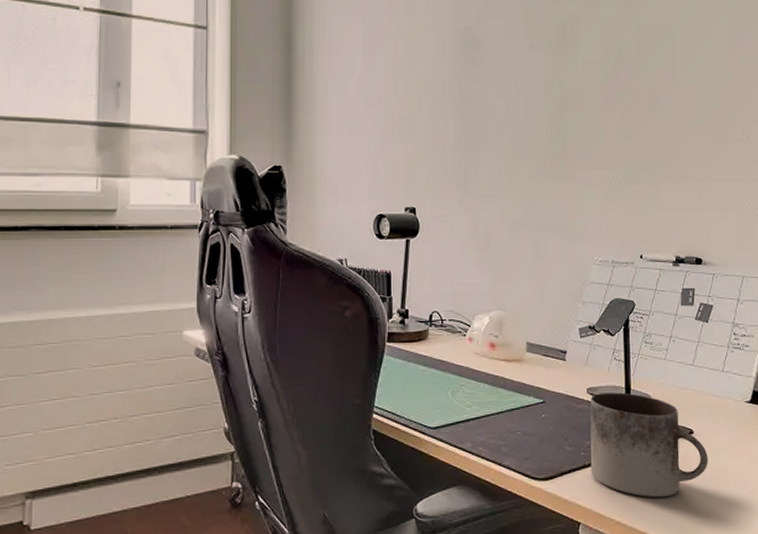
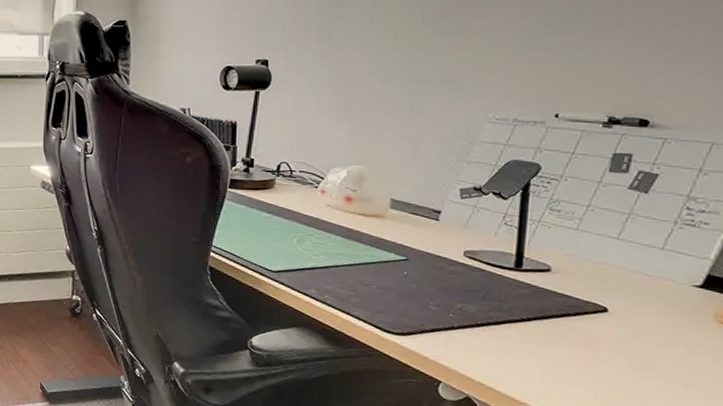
mug: present [590,392,708,498] -> none [459,257,626,373]

